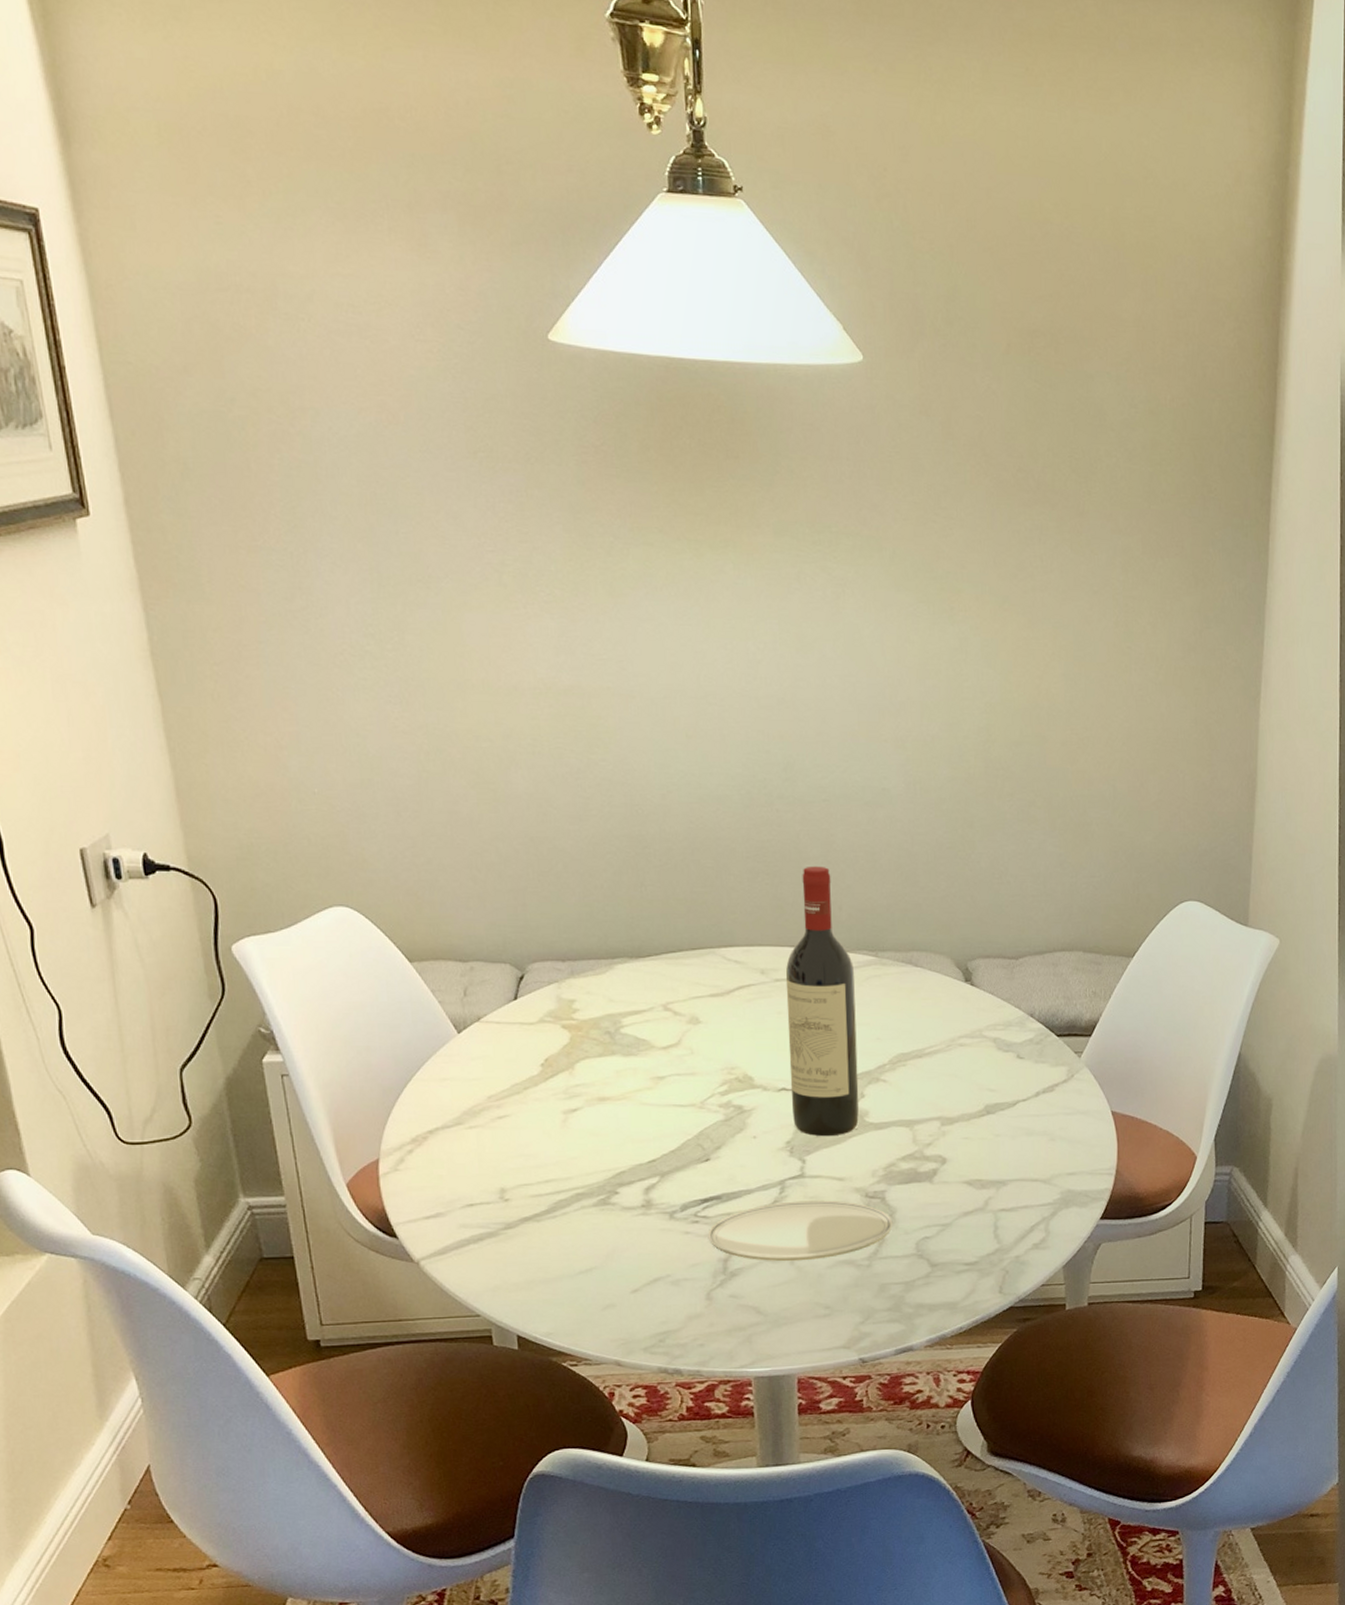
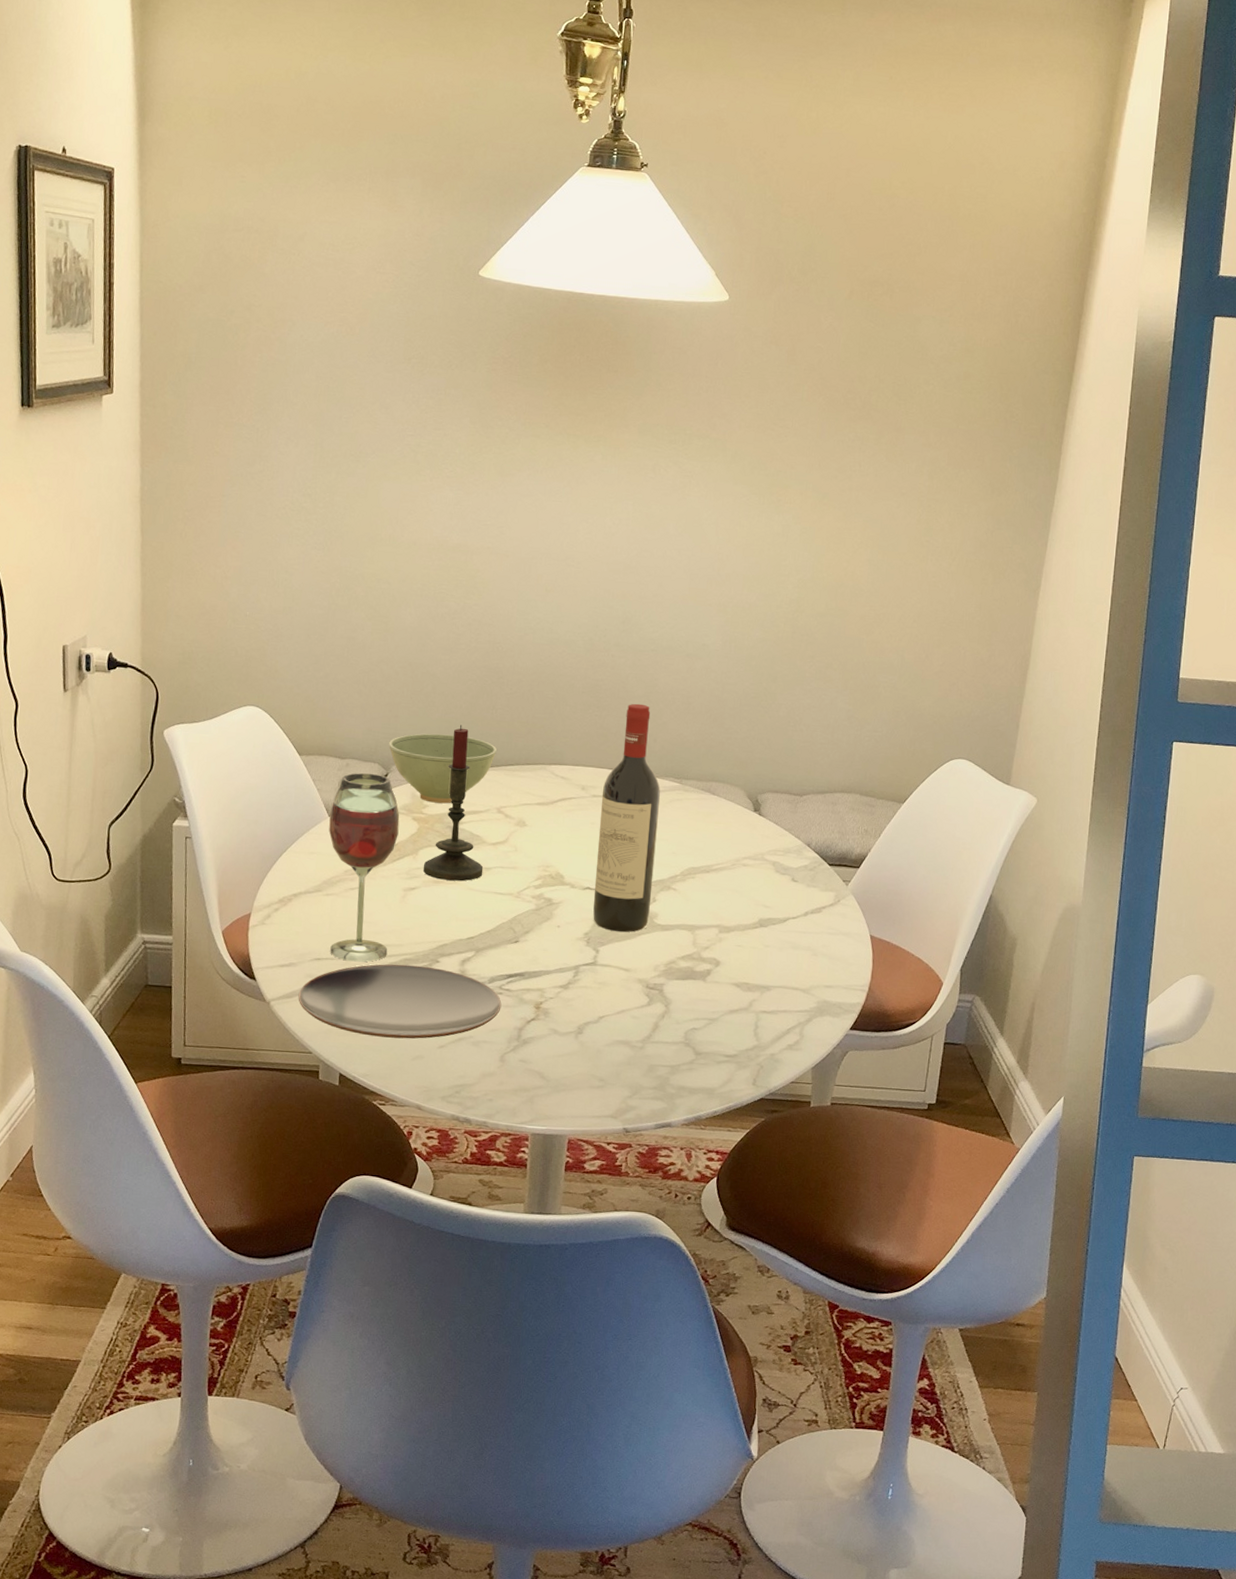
plate: none [453,1200,700,1288] -> present [298,964,502,1039]
wineglass: none [458,976,555,1204] -> present [329,773,400,962]
bowl: none [518,921,654,1005] -> present [388,733,498,804]
candle: none [582,908,657,1096] -> present [423,724,484,882]
plate: present [707,1200,893,1262] -> none [508,984,667,1037]

